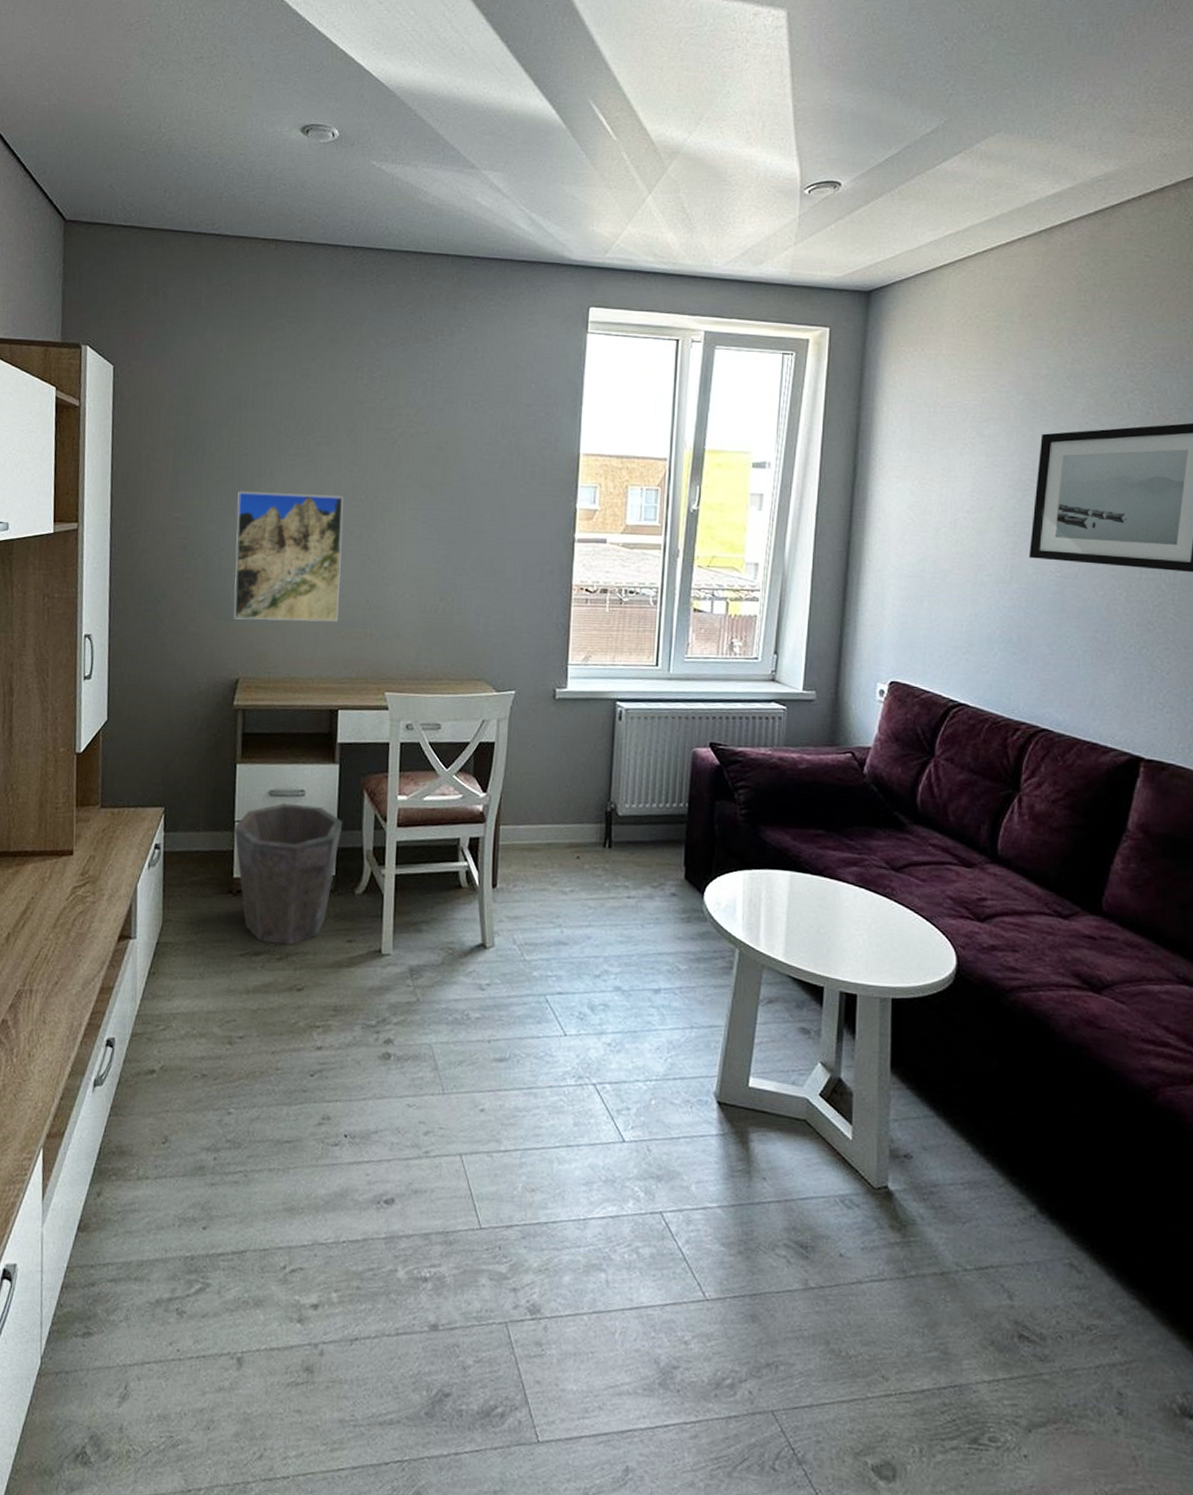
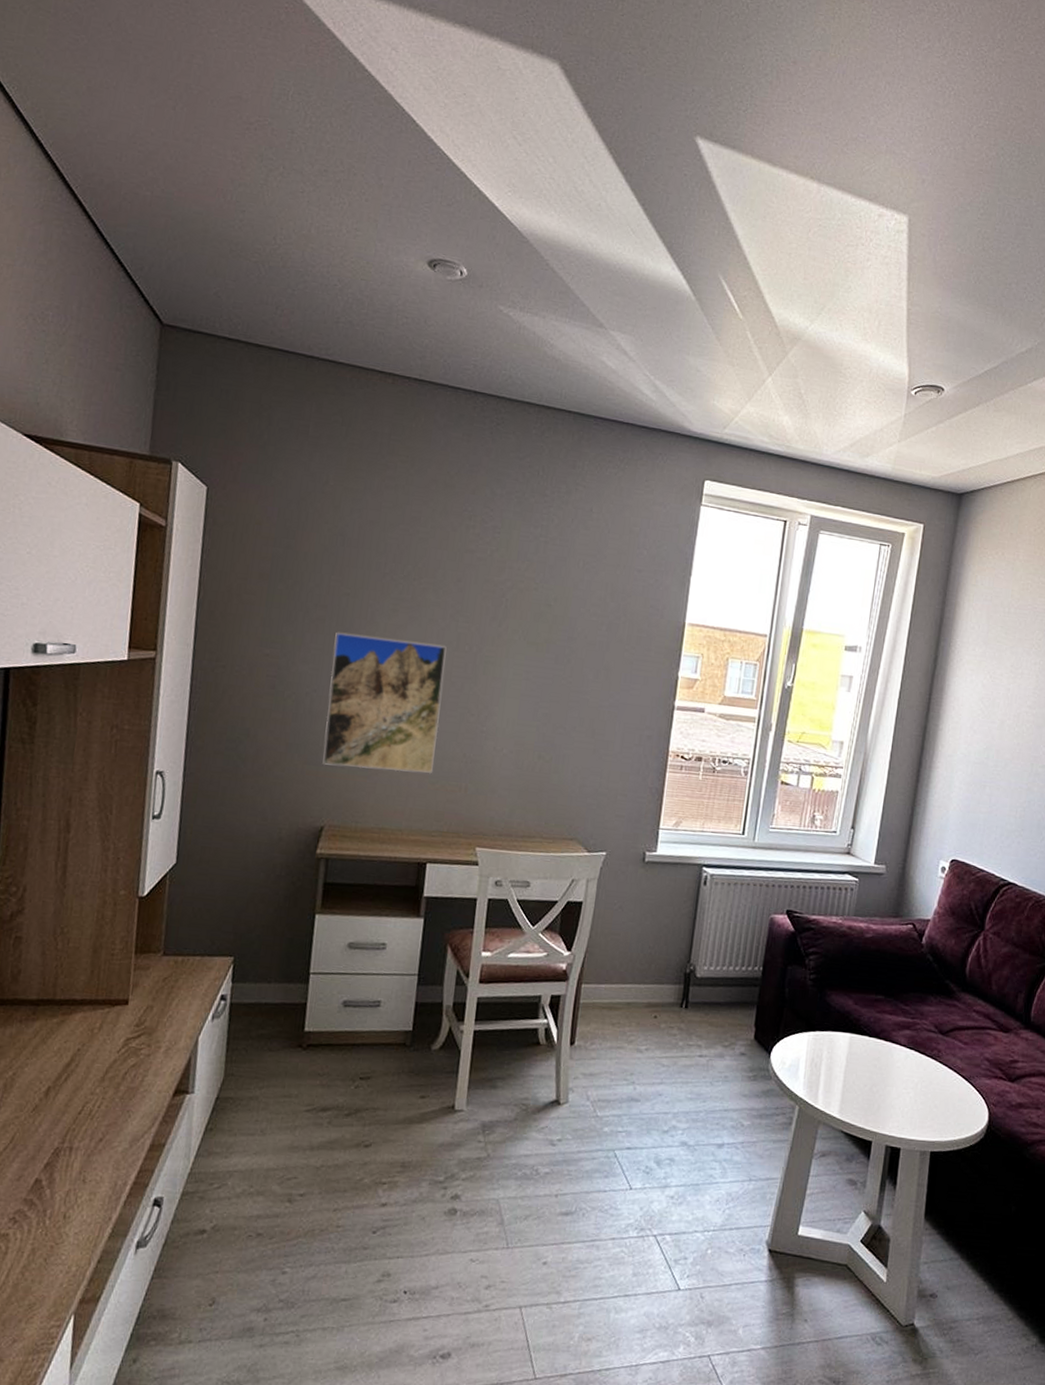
waste bin: present [234,803,343,945] -> none [308,956,424,1101]

